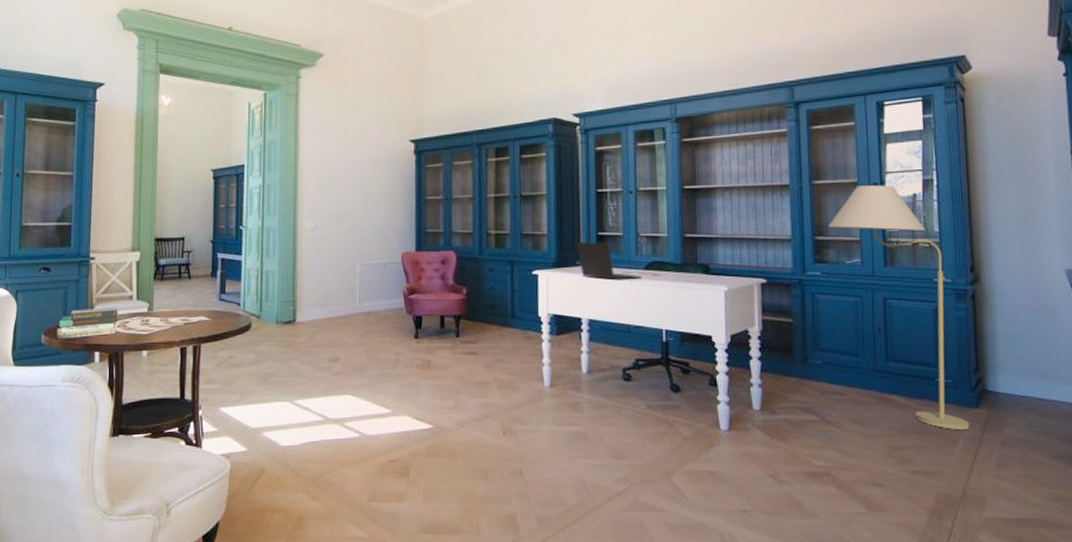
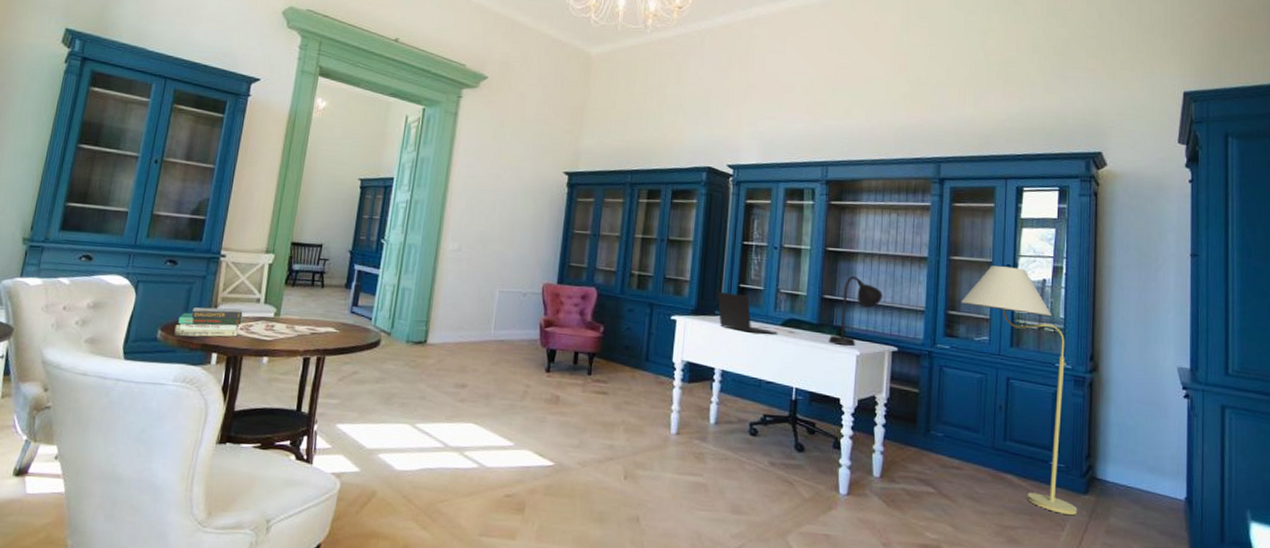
desk lamp: none [694,211,746,282] -> present [828,275,883,346]

